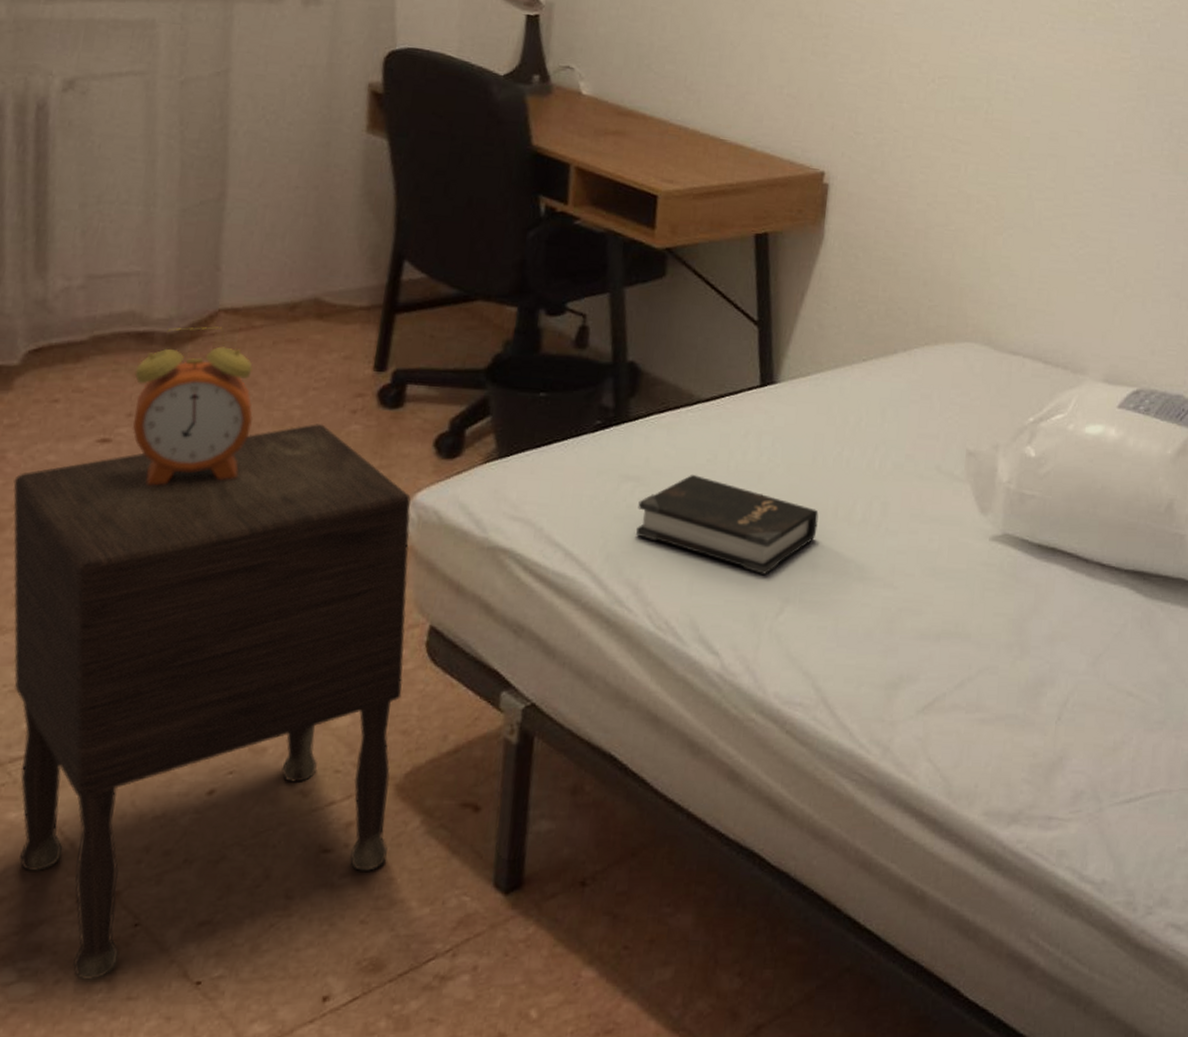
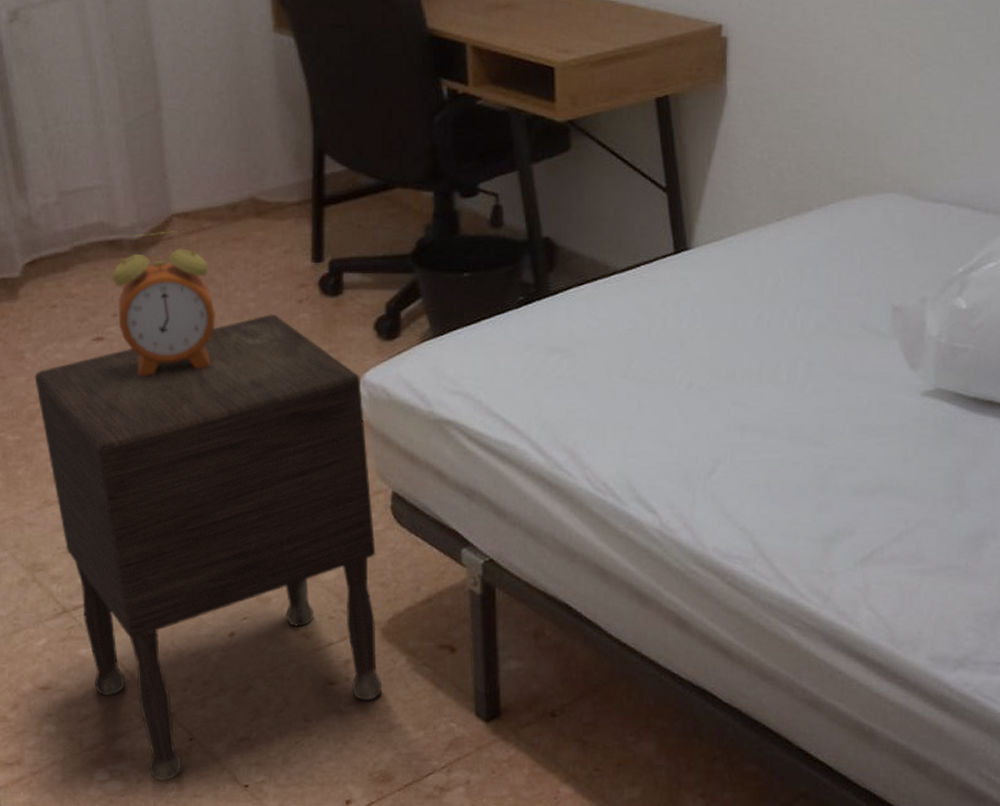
hardback book: present [636,475,819,574] -> none [567,344,743,437]

